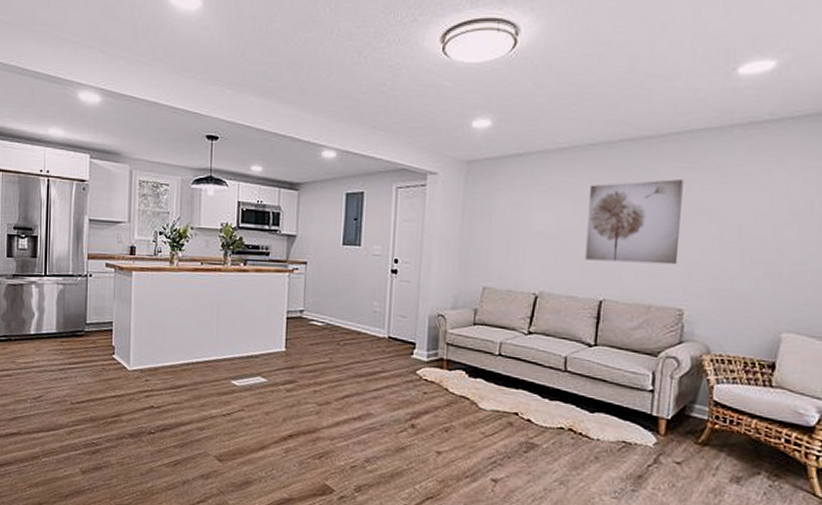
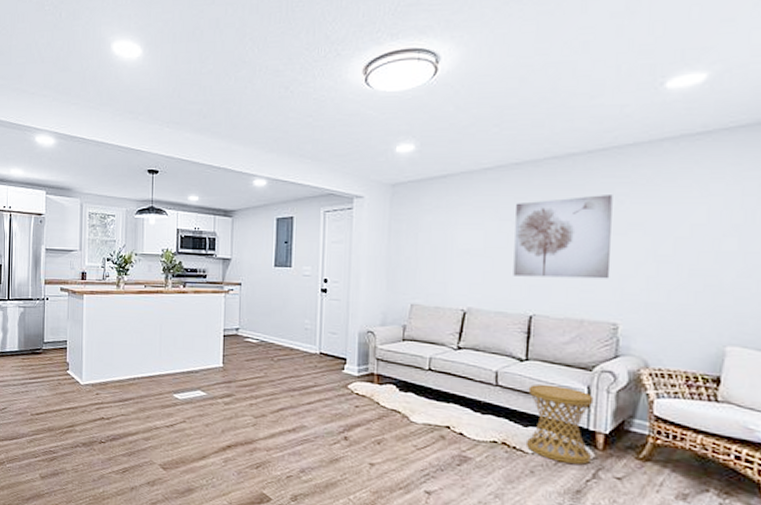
side table: none [591,369,658,450] -> present [525,384,594,465]

